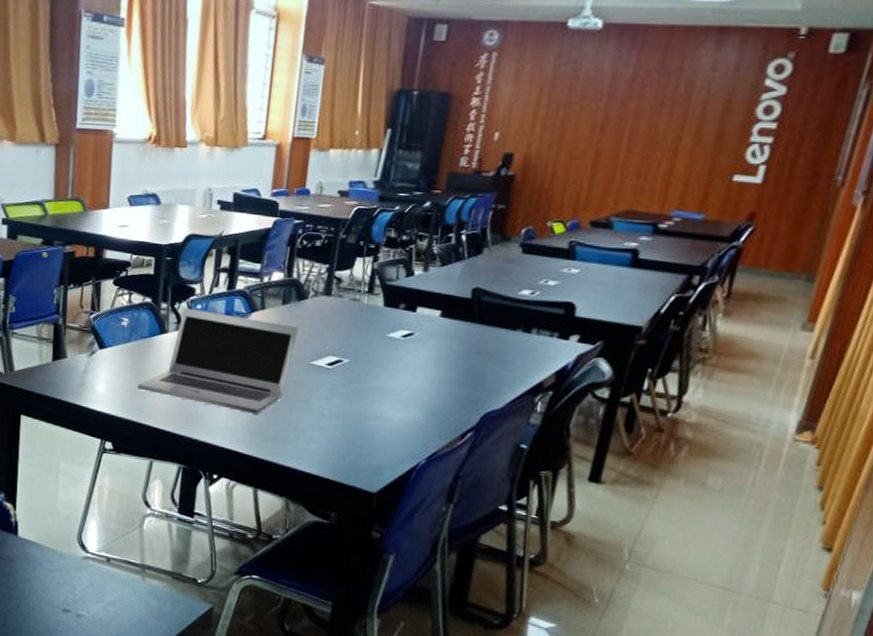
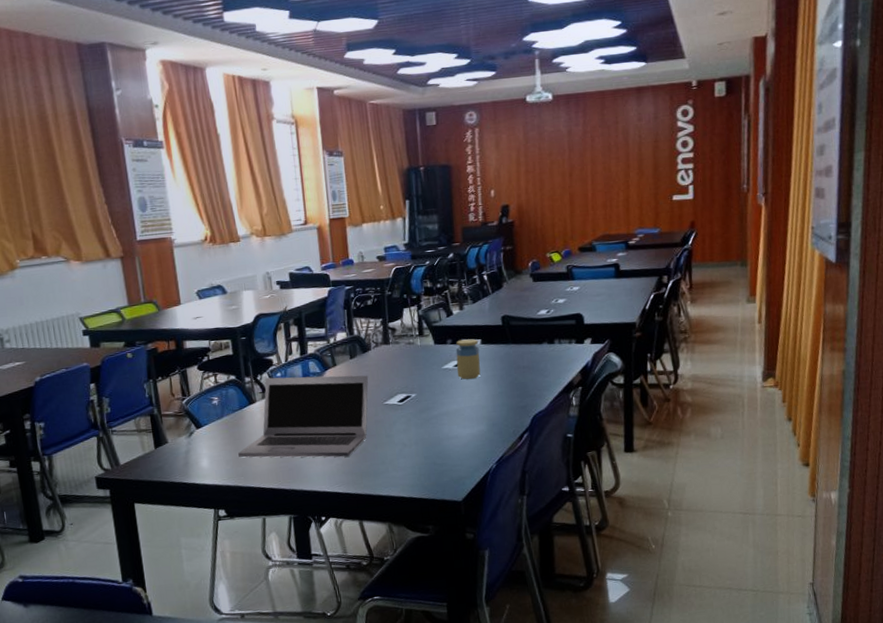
jar: none [403,307,438,355] -> present [456,339,481,379]

